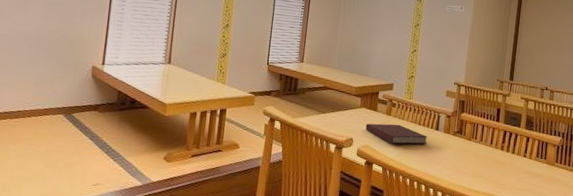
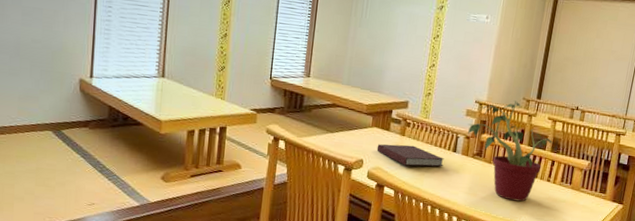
potted plant: none [448,82,528,177] -> present [468,100,555,202]

